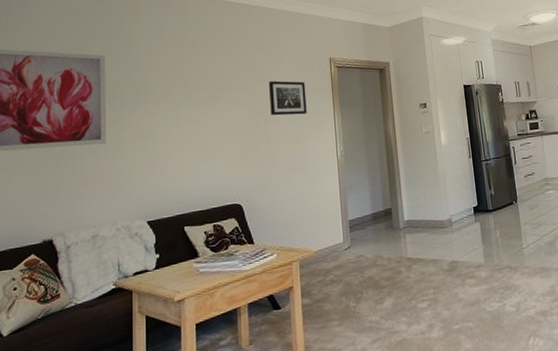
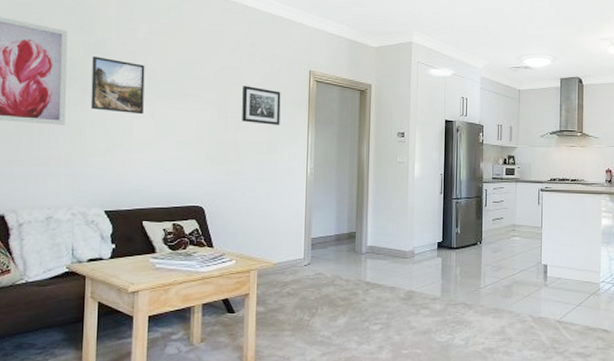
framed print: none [129,74,178,125] -> present [90,56,145,115]

